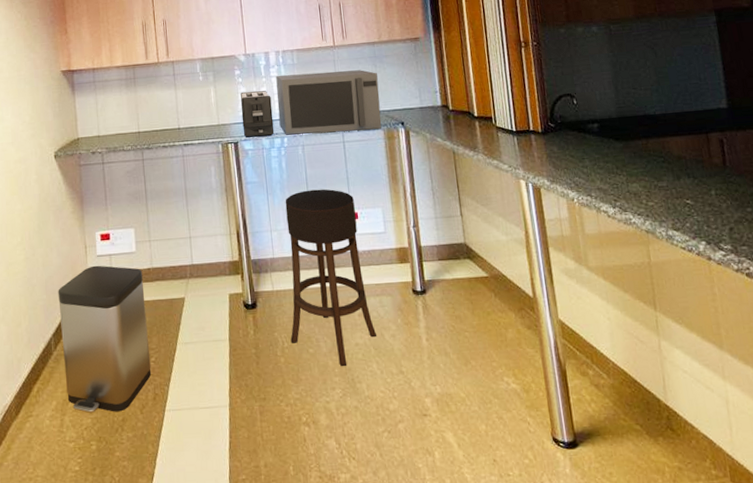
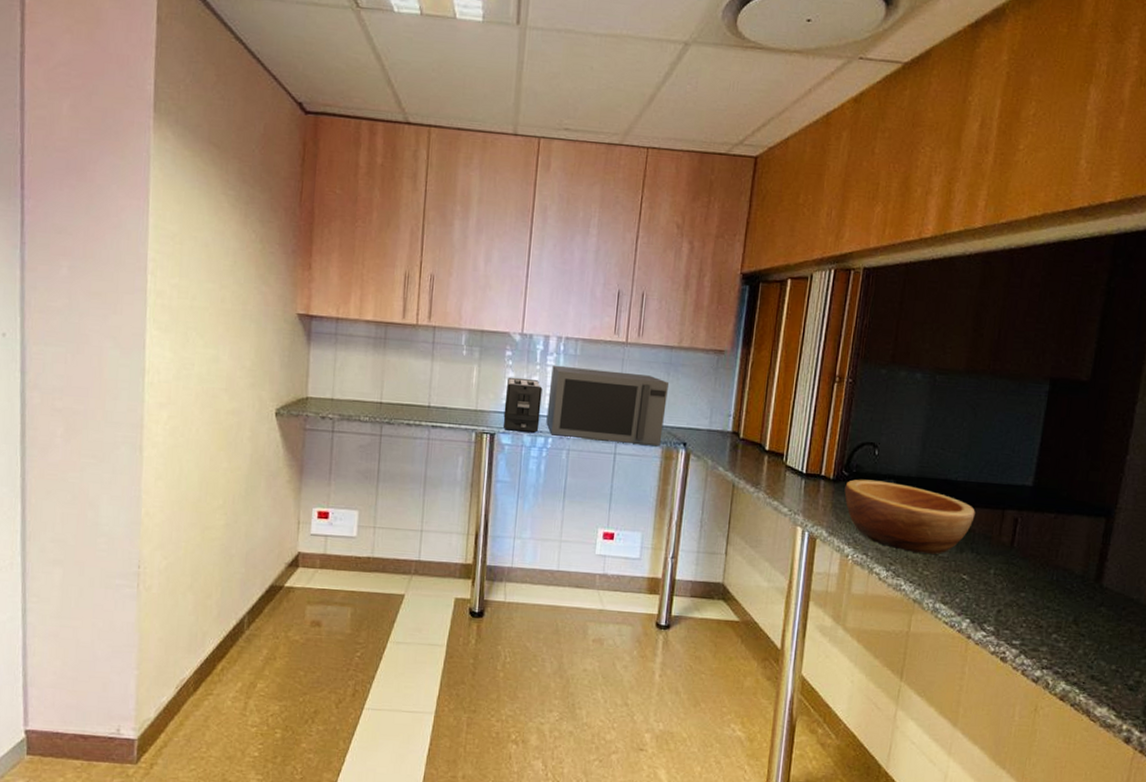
pedal bin: present [58,265,151,413] -> none [255,544,360,703]
bar stool: present [285,189,376,366] -> none [514,500,613,690]
bowl: none [554,126,682,187] -> present [844,479,976,555]

